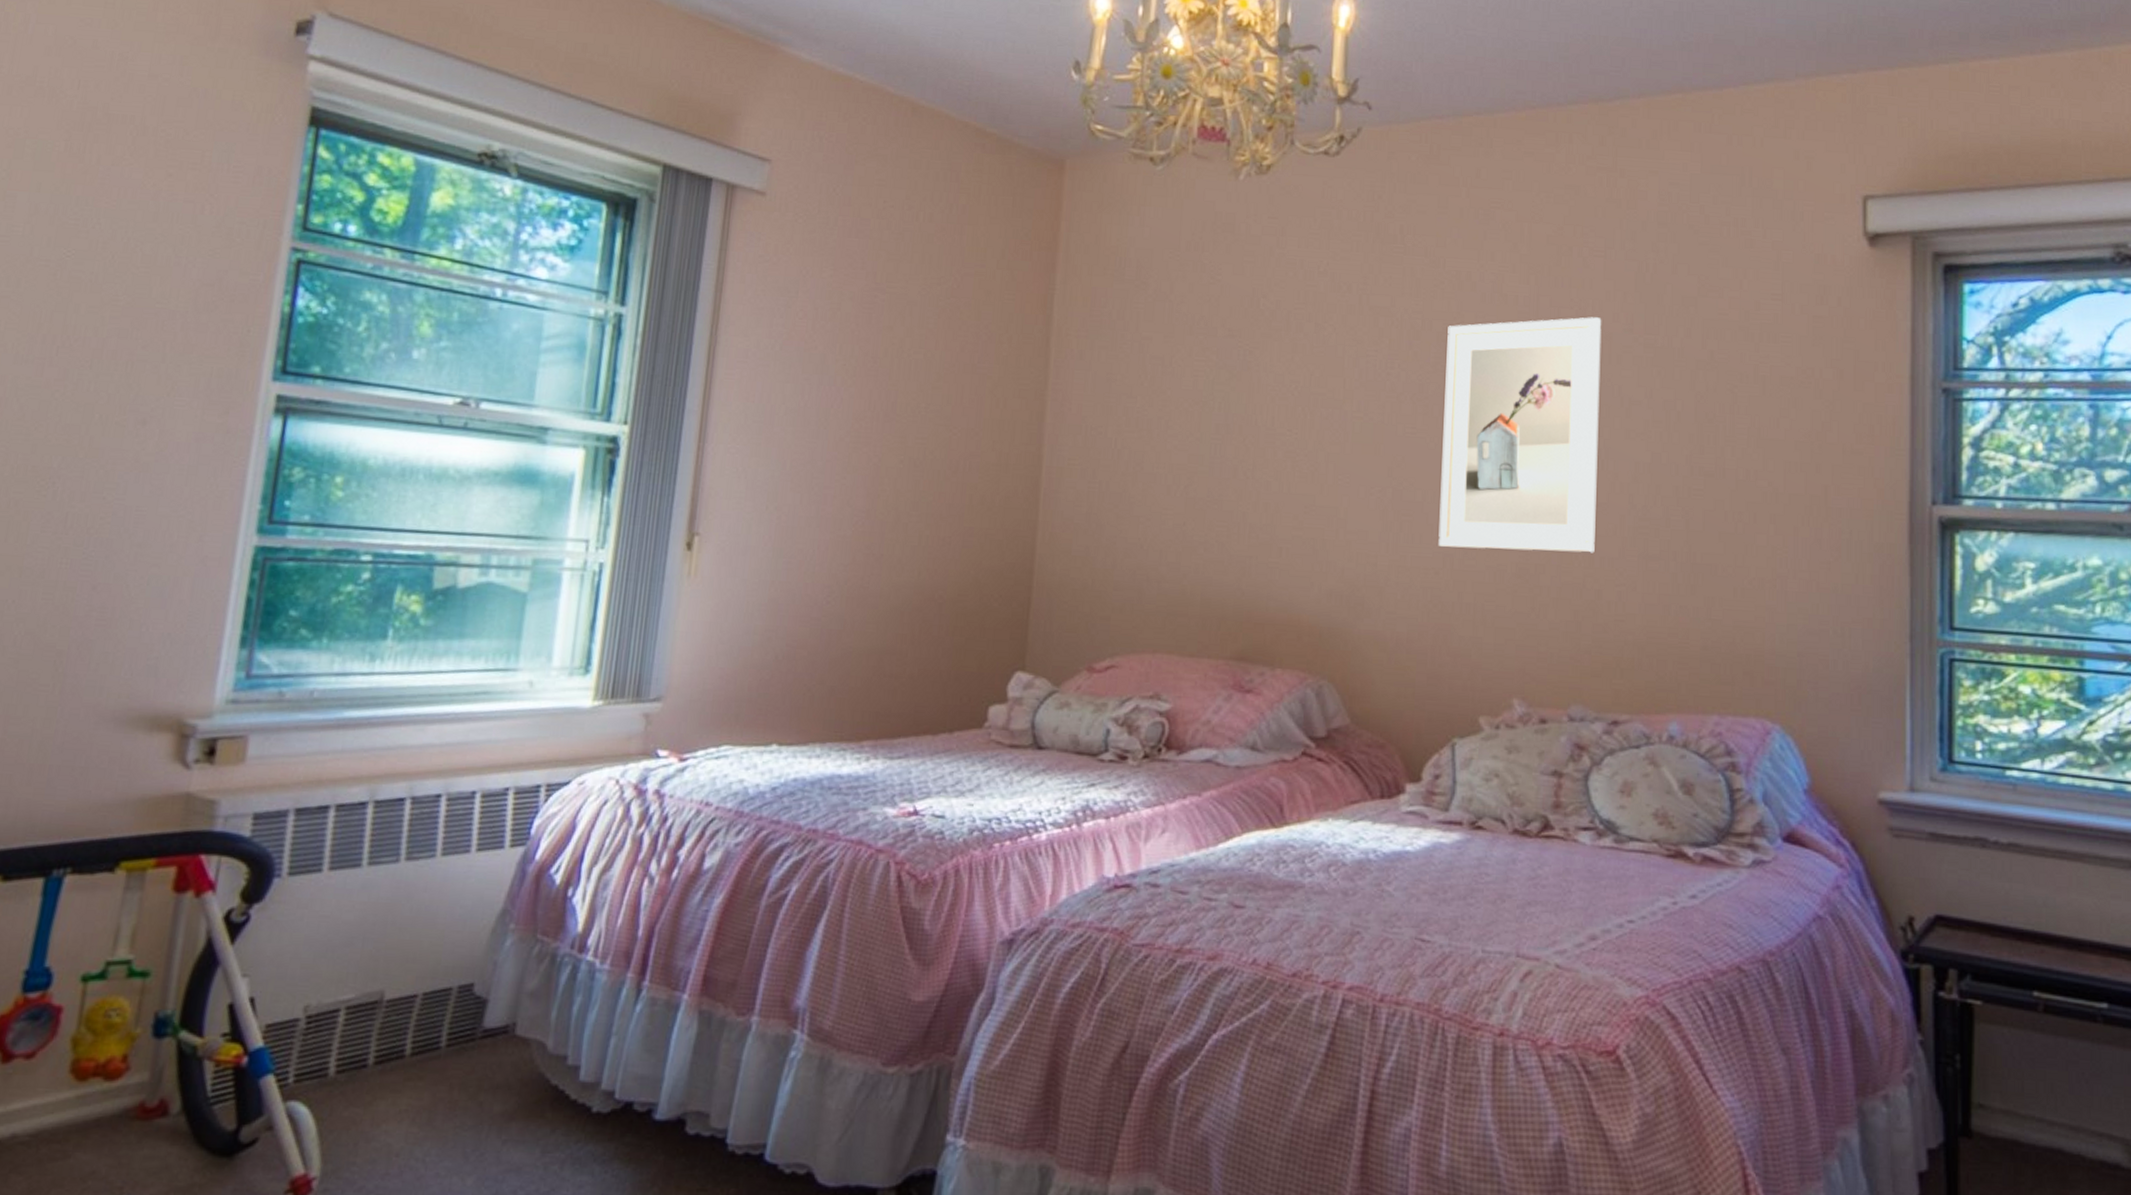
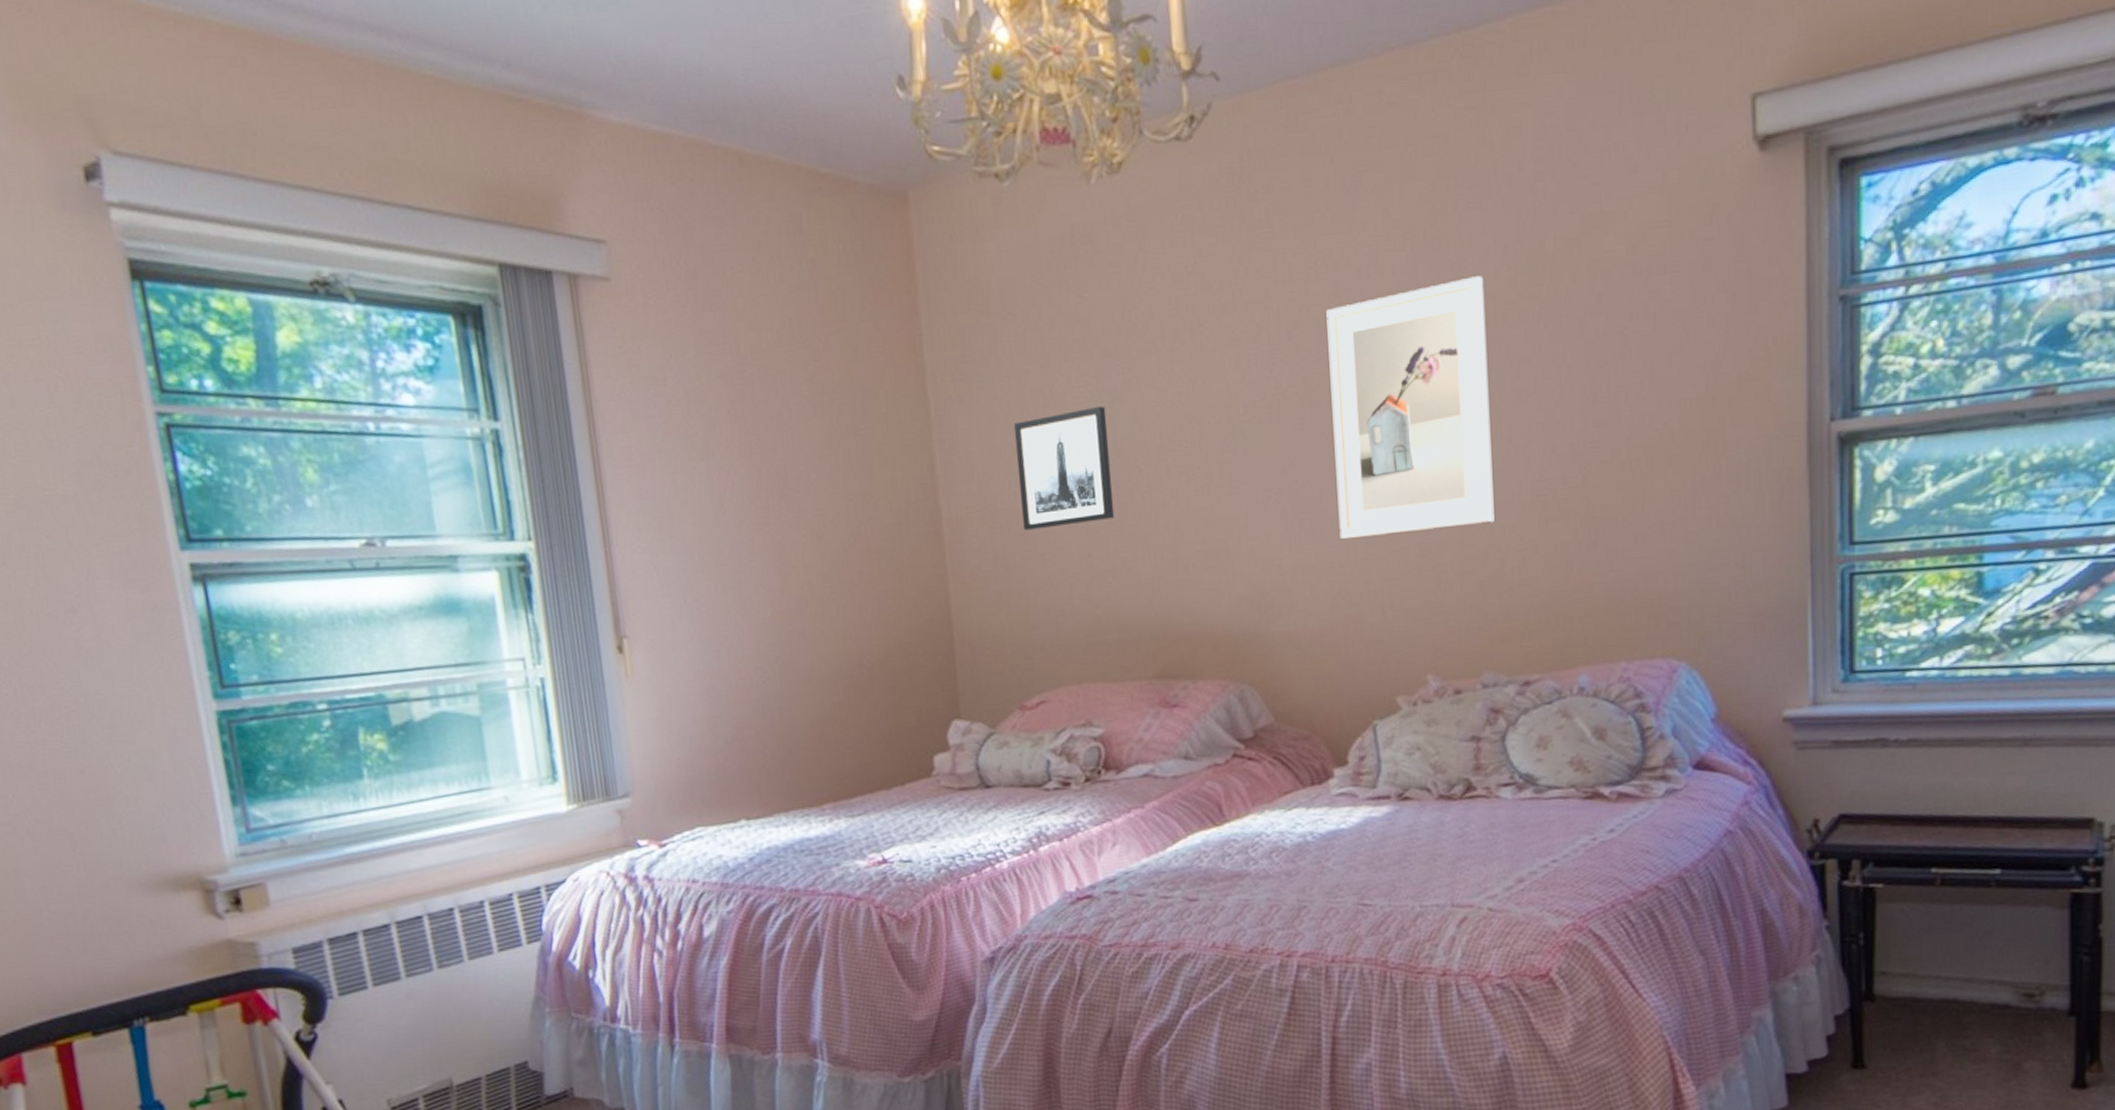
wall art: none [1122,381,1222,492] -> present [1014,406,1115,531]

